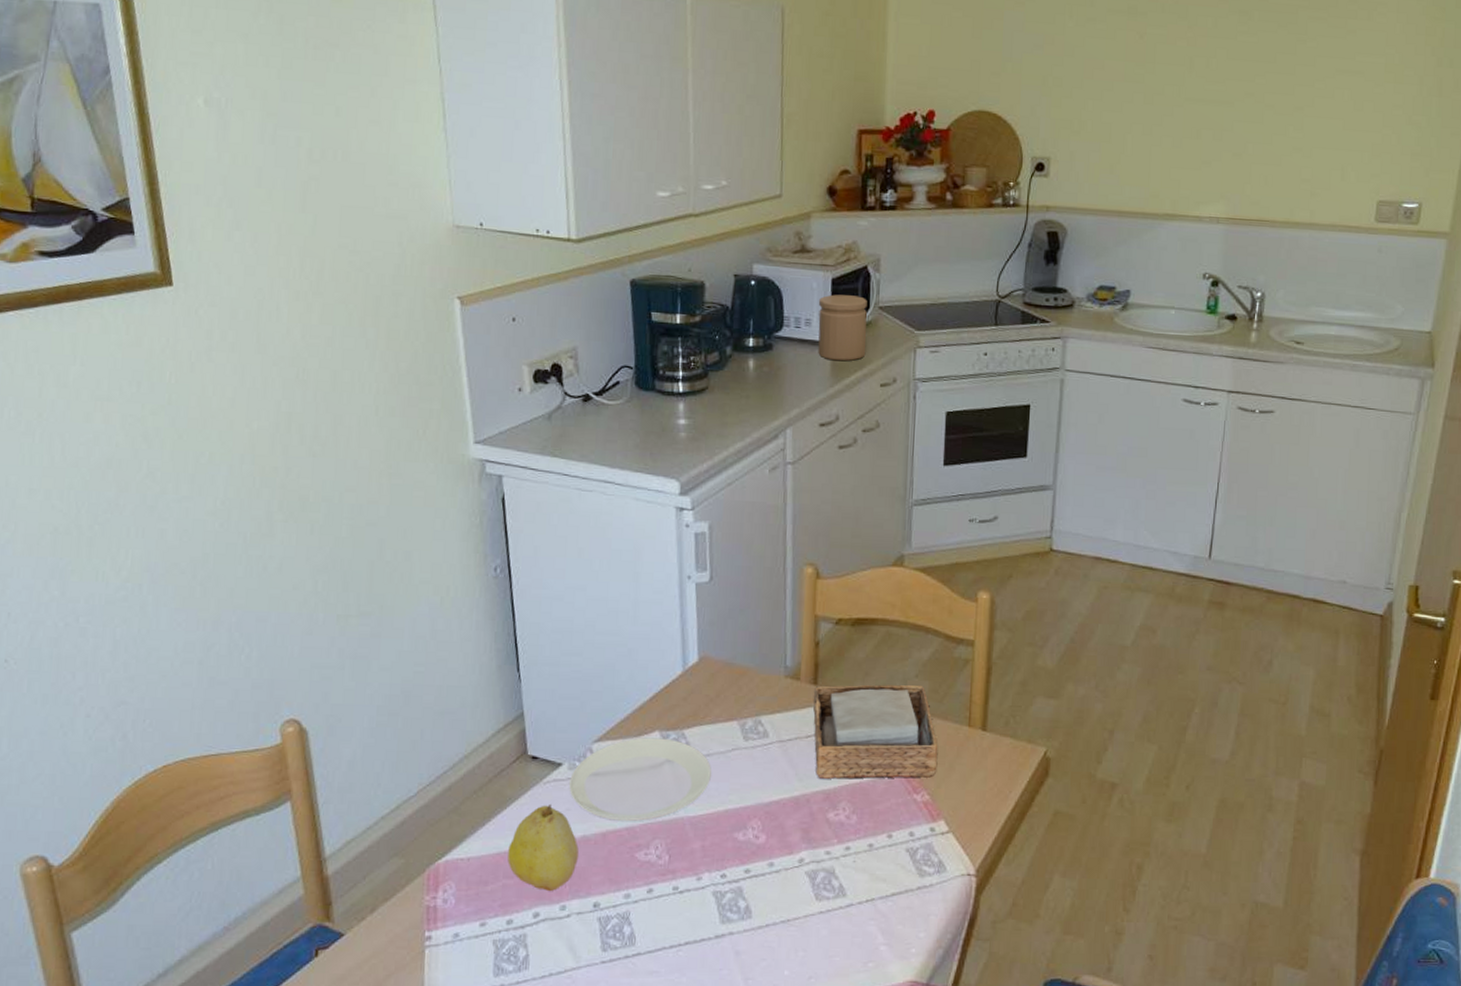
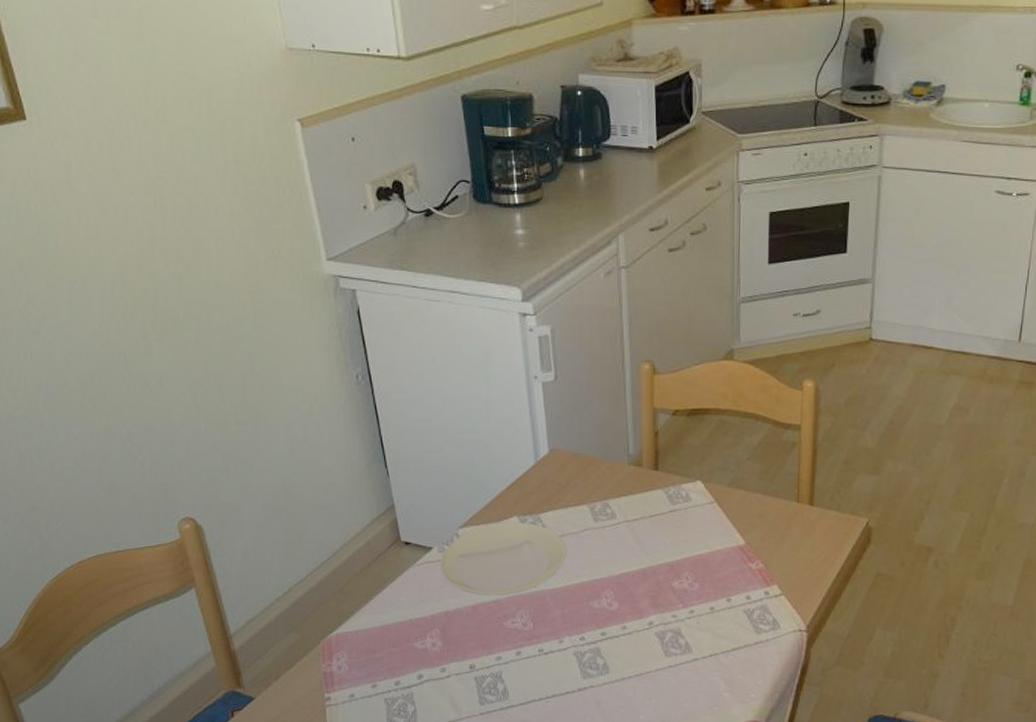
fruit: present [507,803,579,891] -> none [391,582,453,656]
napkin holder: present [813,684,939,779] -> none [655,467,770,552]
jar: present [818,294,867,362] -> none [643,101,691,167]

